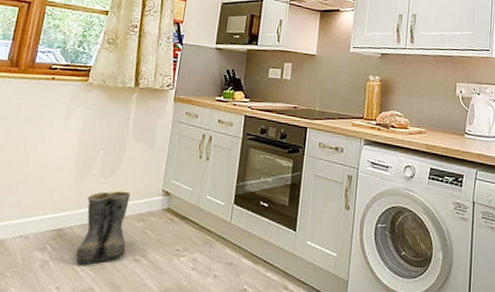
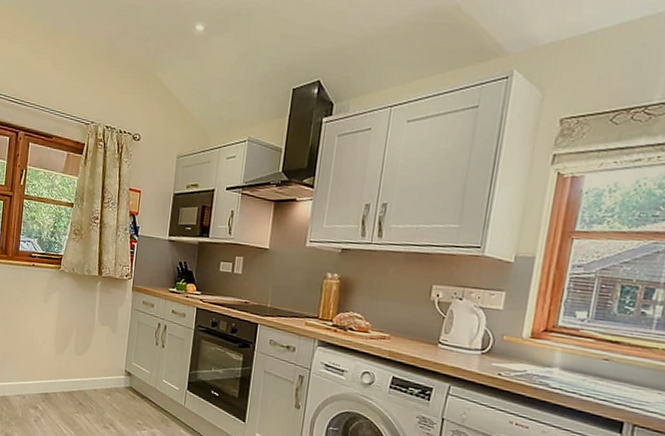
boots: present [75,191,130,265] -> none [59,366,99,425]

